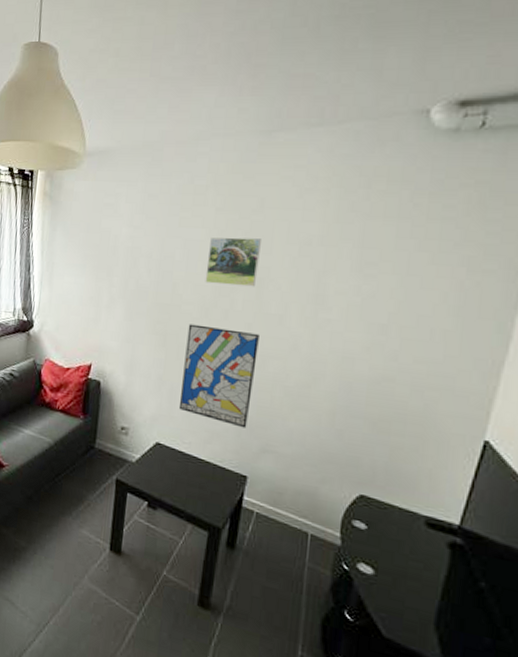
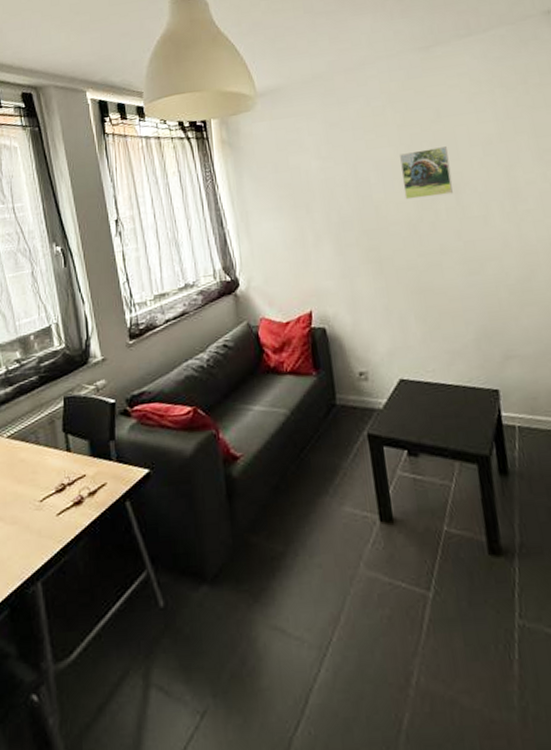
wall art: present [178,324,259,429] -> none [400,239,484,340]

